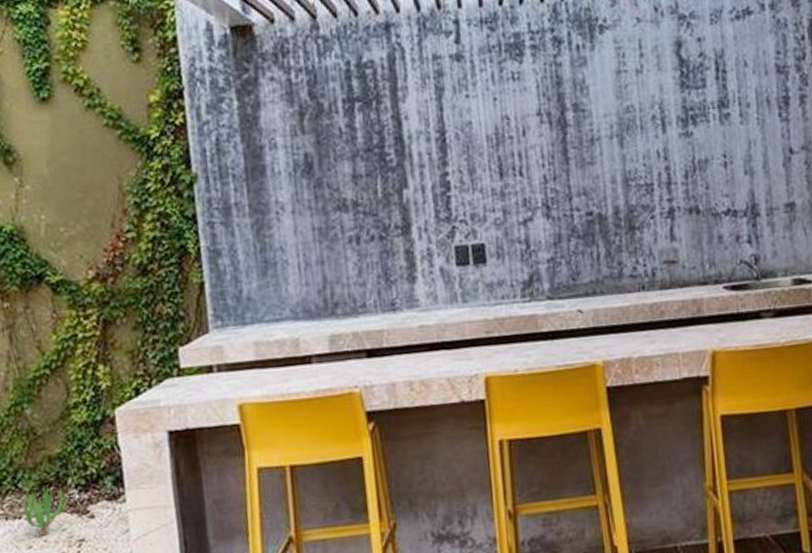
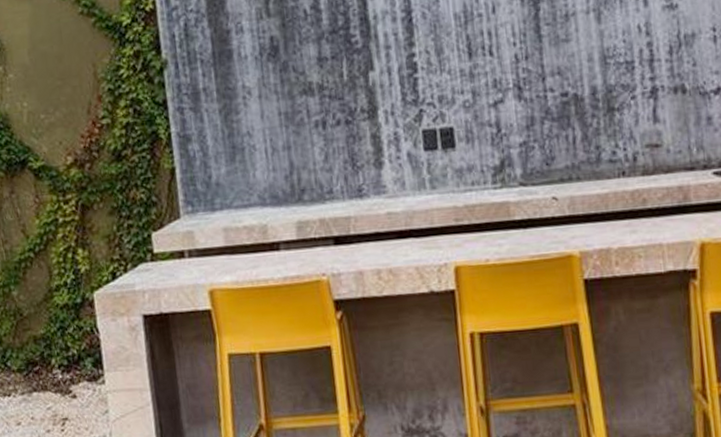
decorative plant: present [23,485,69,536] -> none [11,365,53,413]

